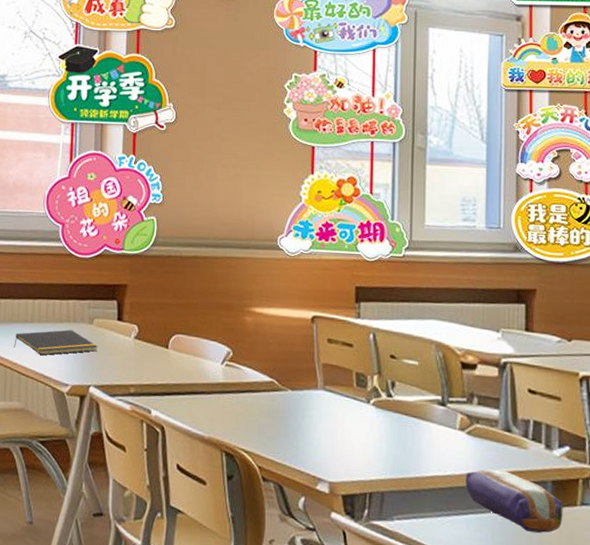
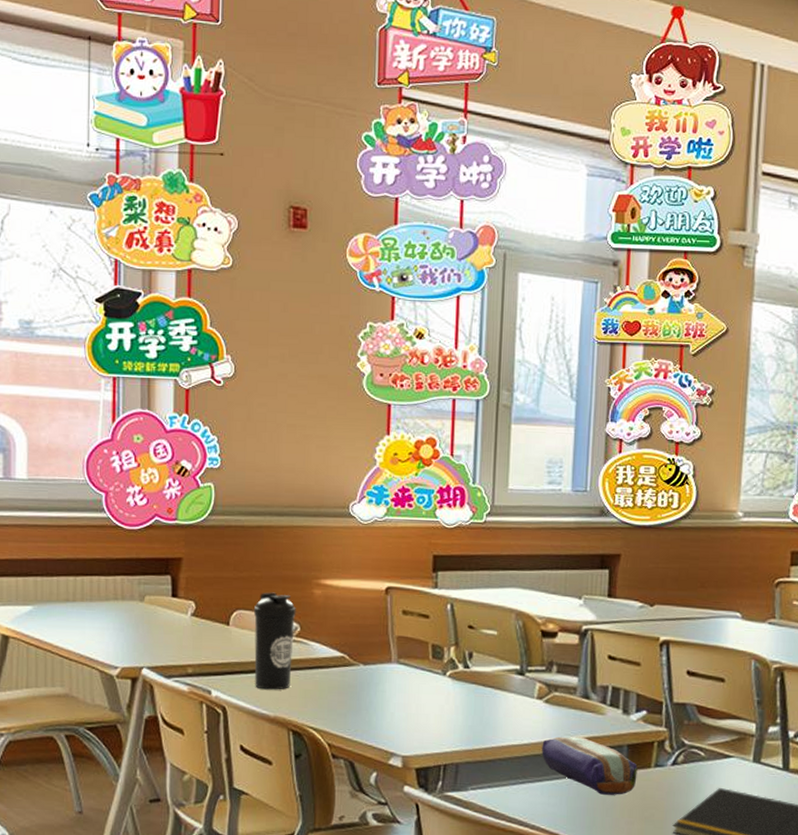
notepad: present [14,329,98,356] -> none [54,608,150,637]
water bottle: none [190,318,229,412] -> present [253,592,296,690]

